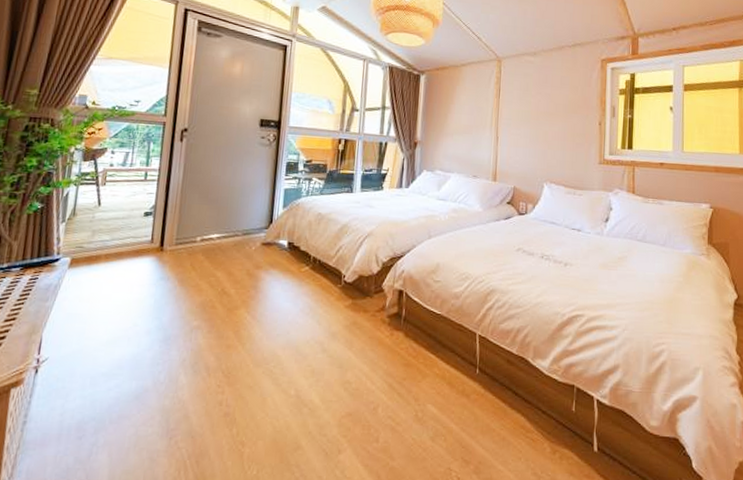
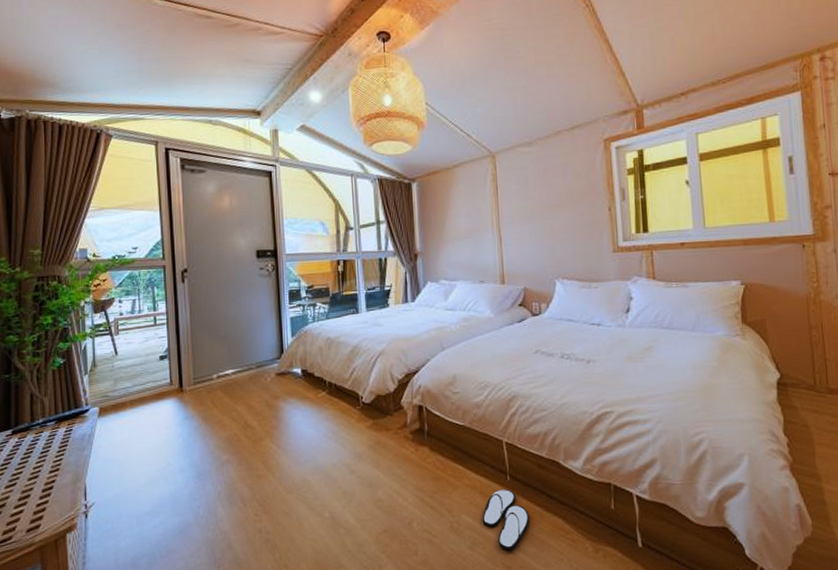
slippers: none [446,381,493,445] -> present [482,488,530,551]

